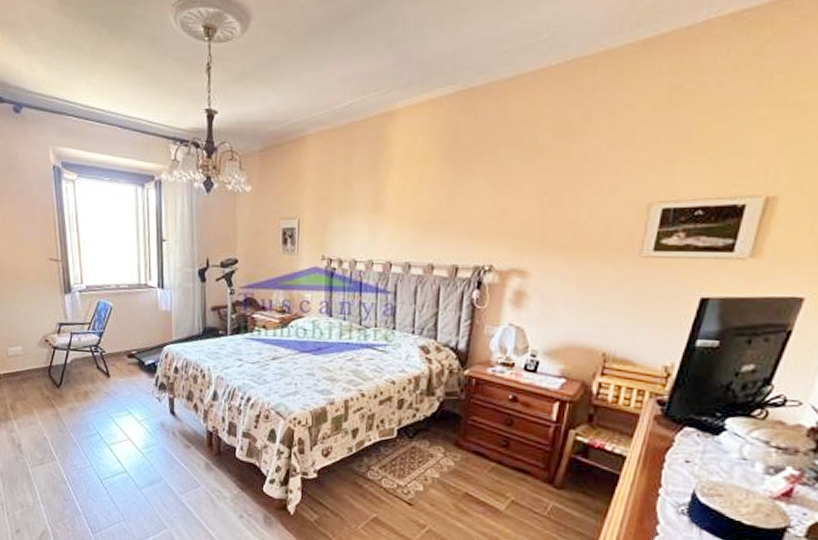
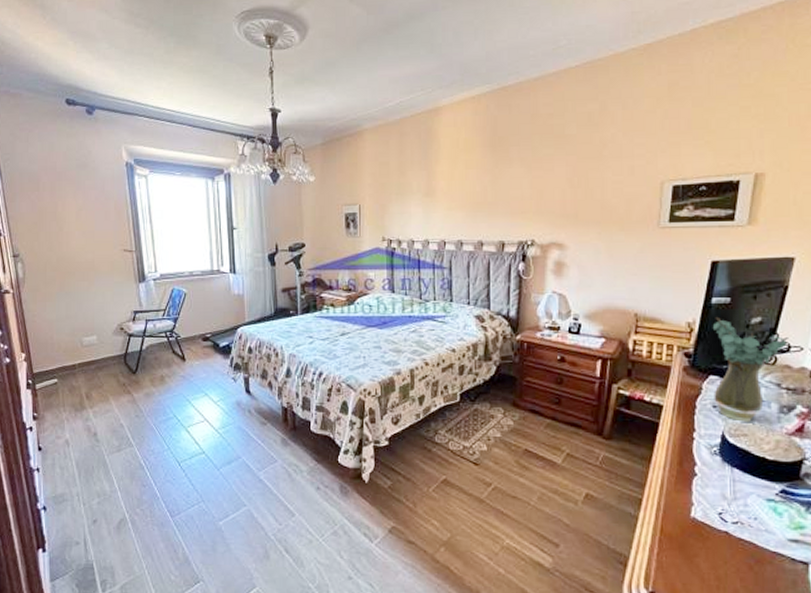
vase: none [687,362,785,481] -> present [712,318,788,422]

